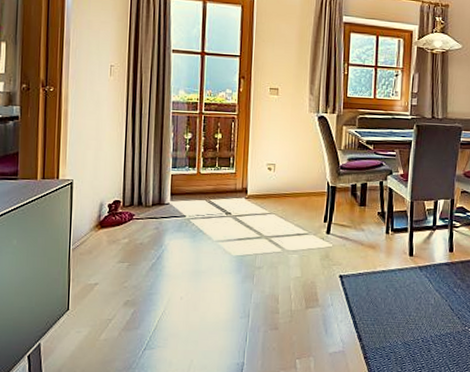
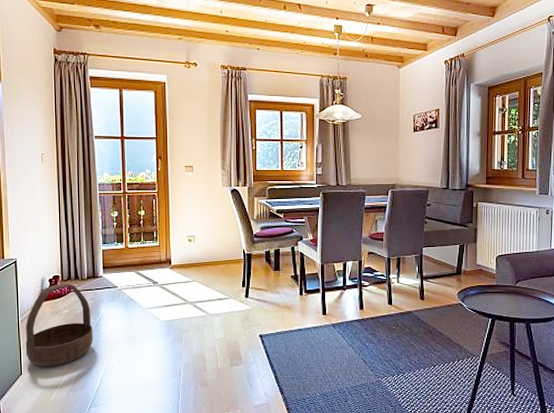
basket: none [75,209,154,303] -> present [25,283,93,367]

